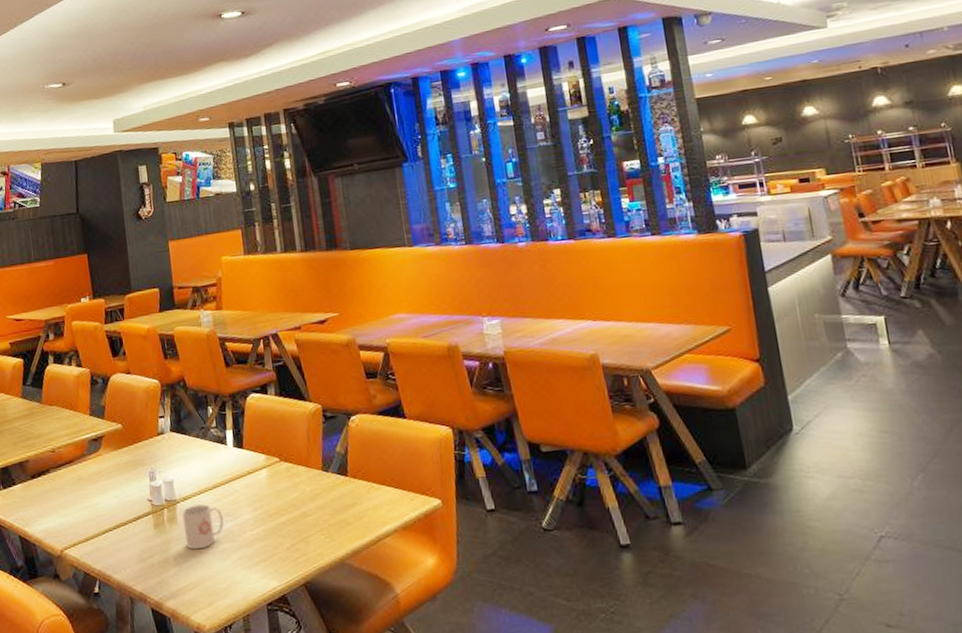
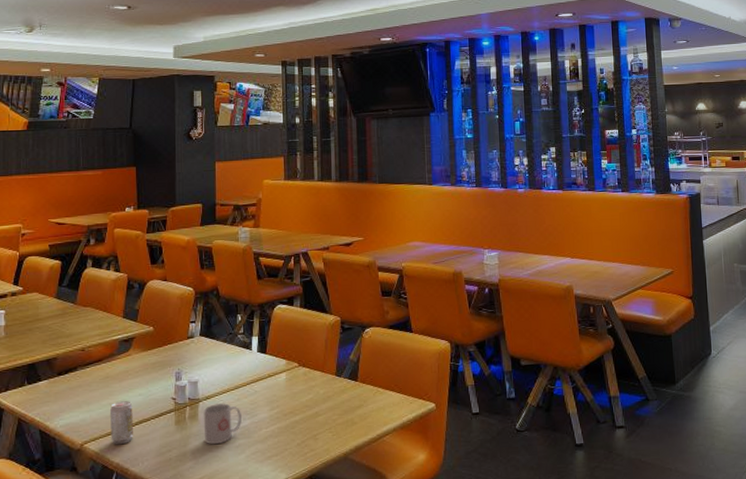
beverage can: none [86,504,113,551] -> present [110,401,134,445]

